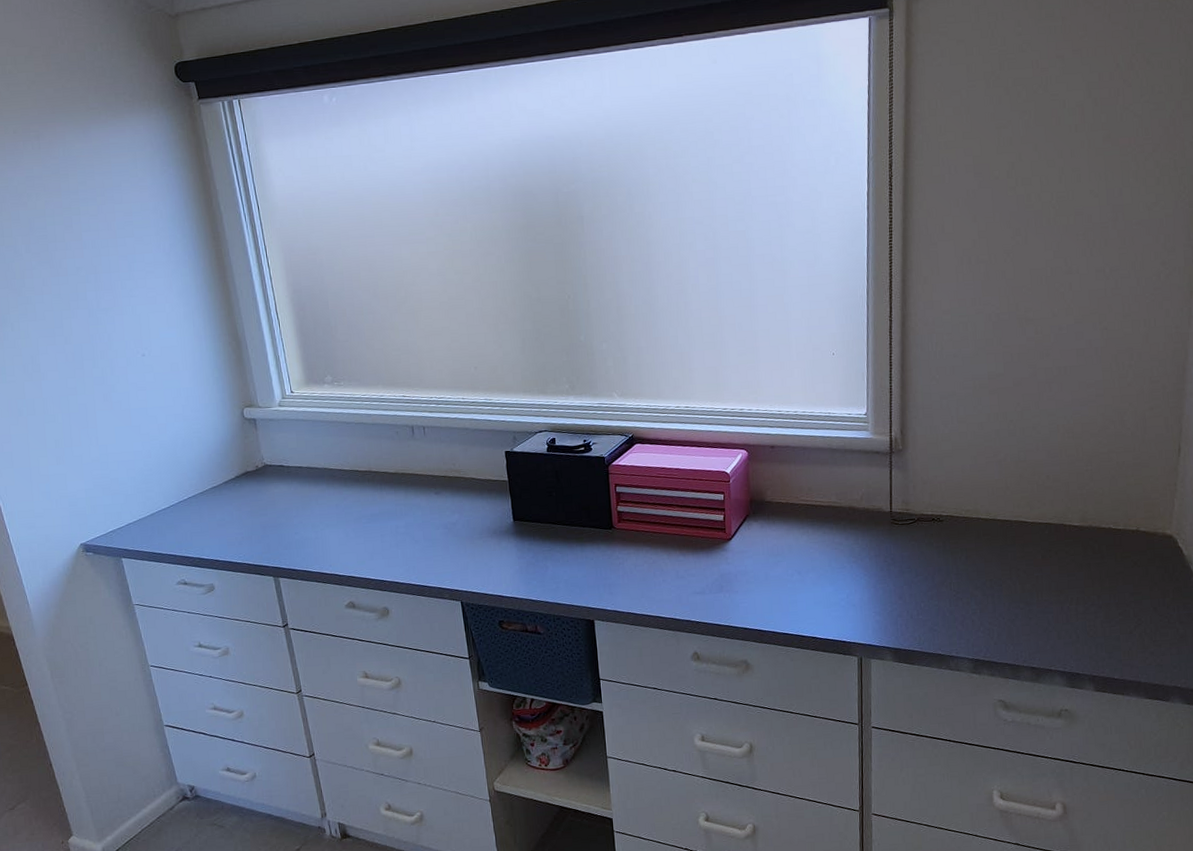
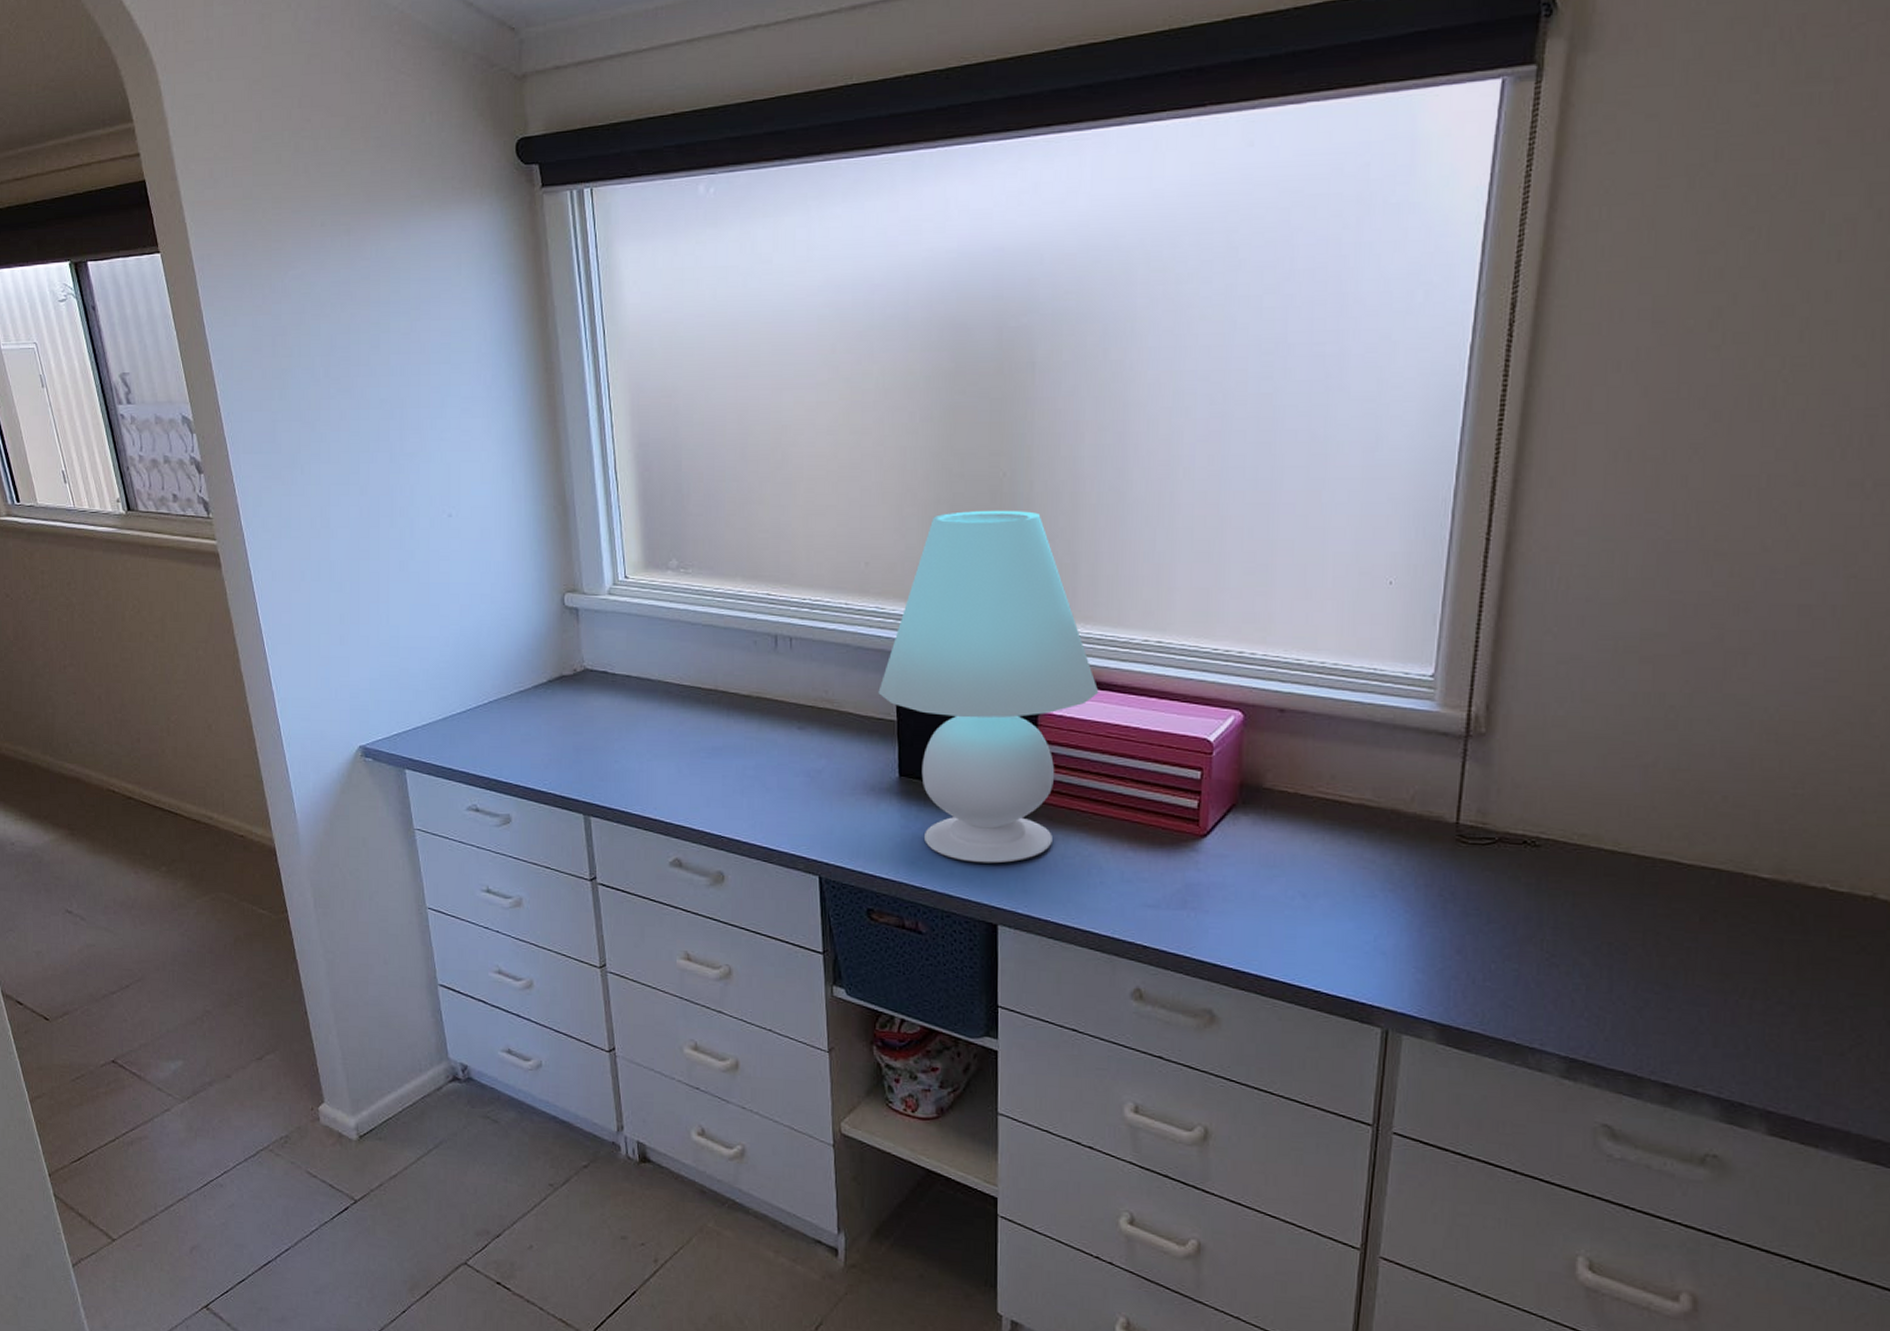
table lamp: none [492,322,649,578] -> present [878,510,1099,864]

